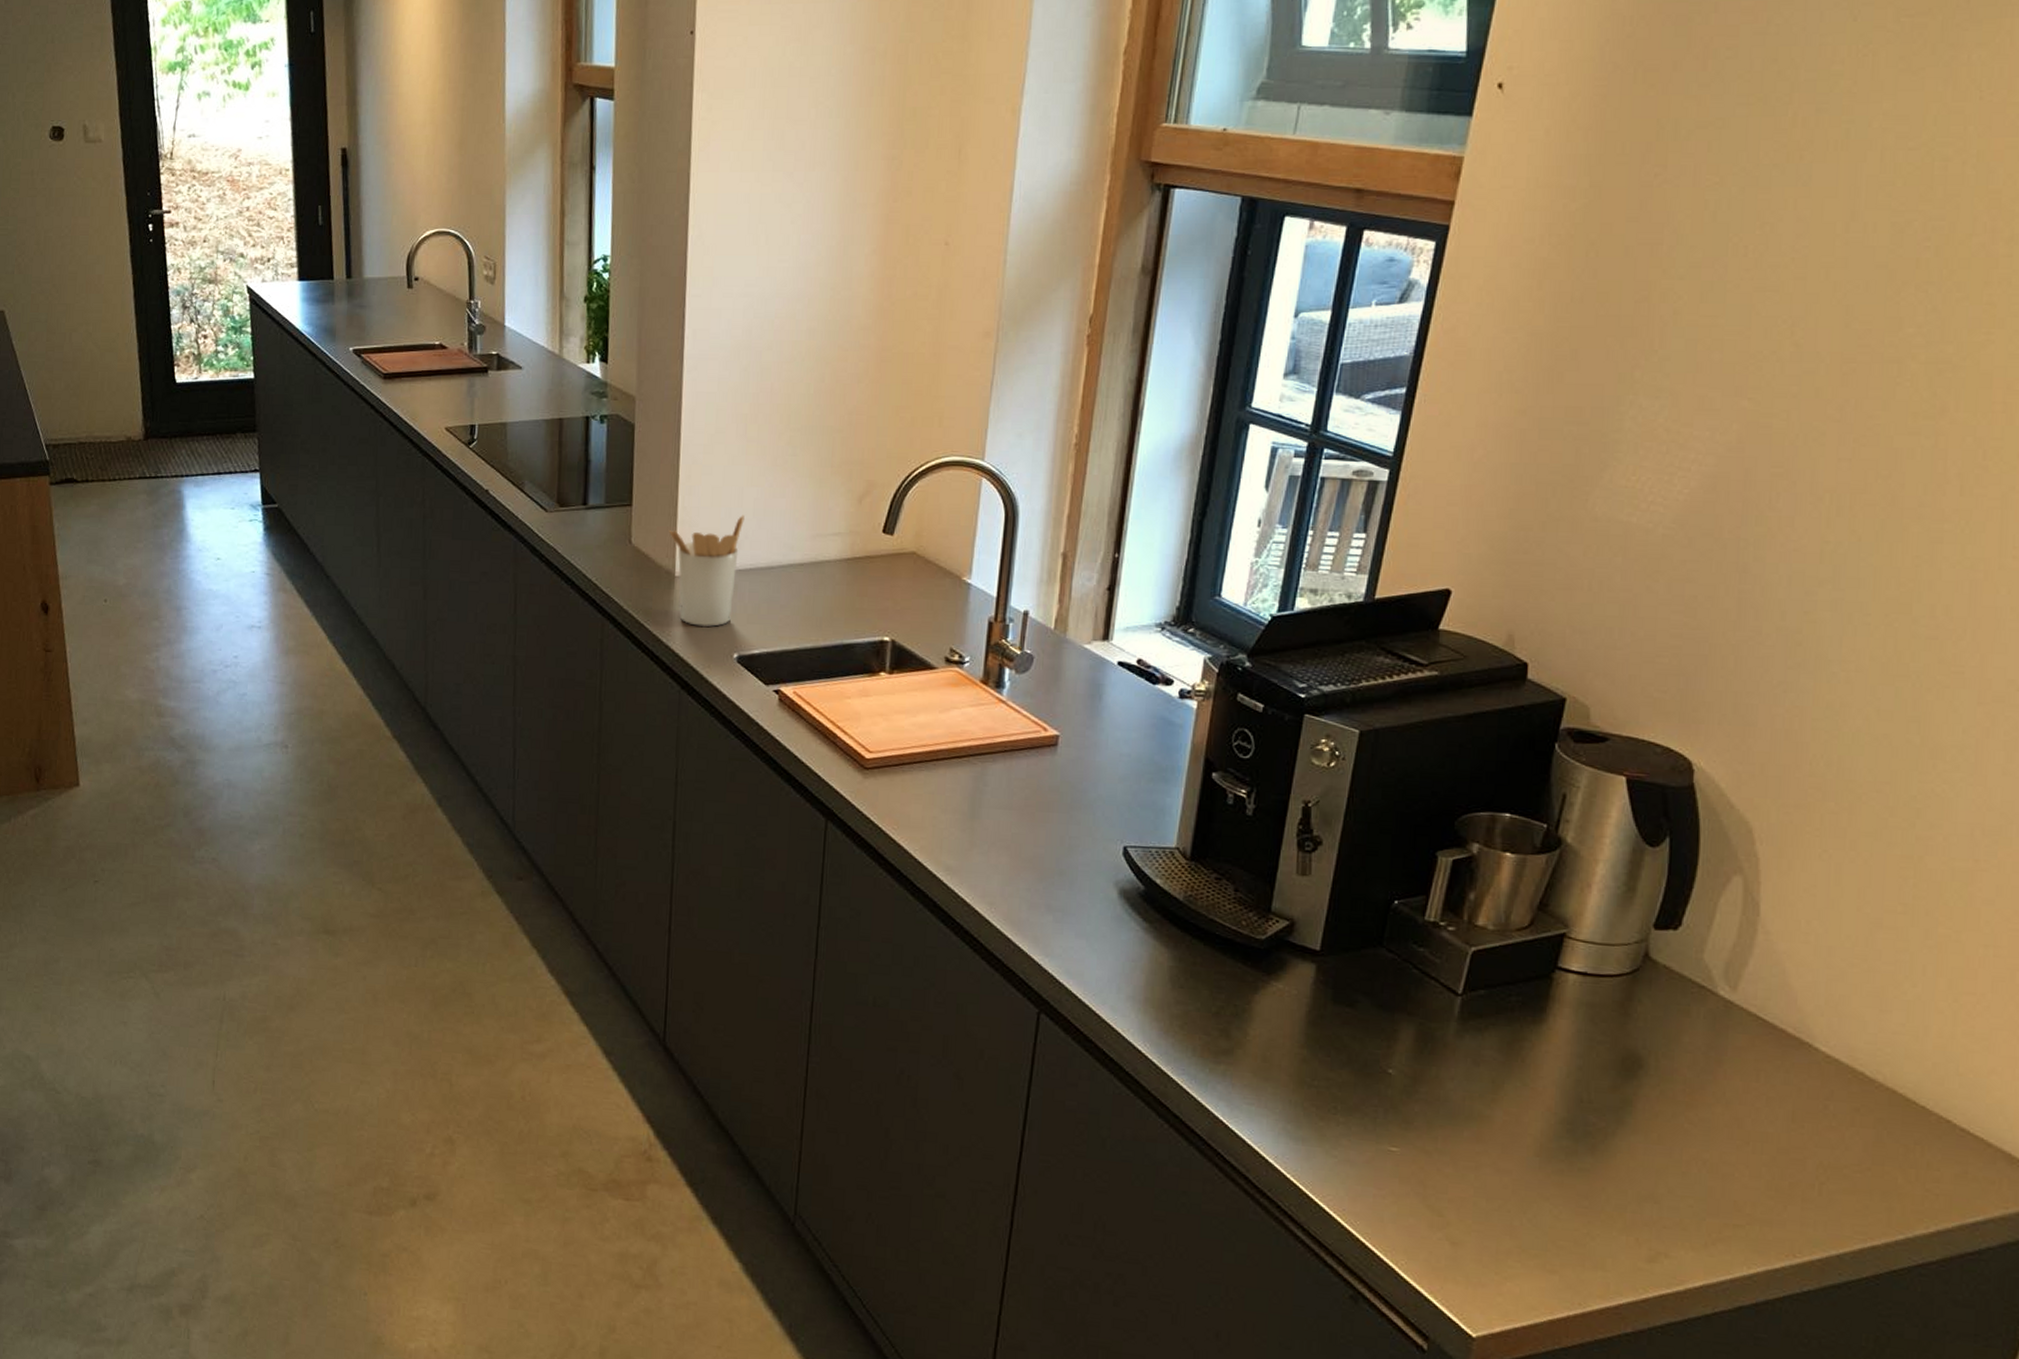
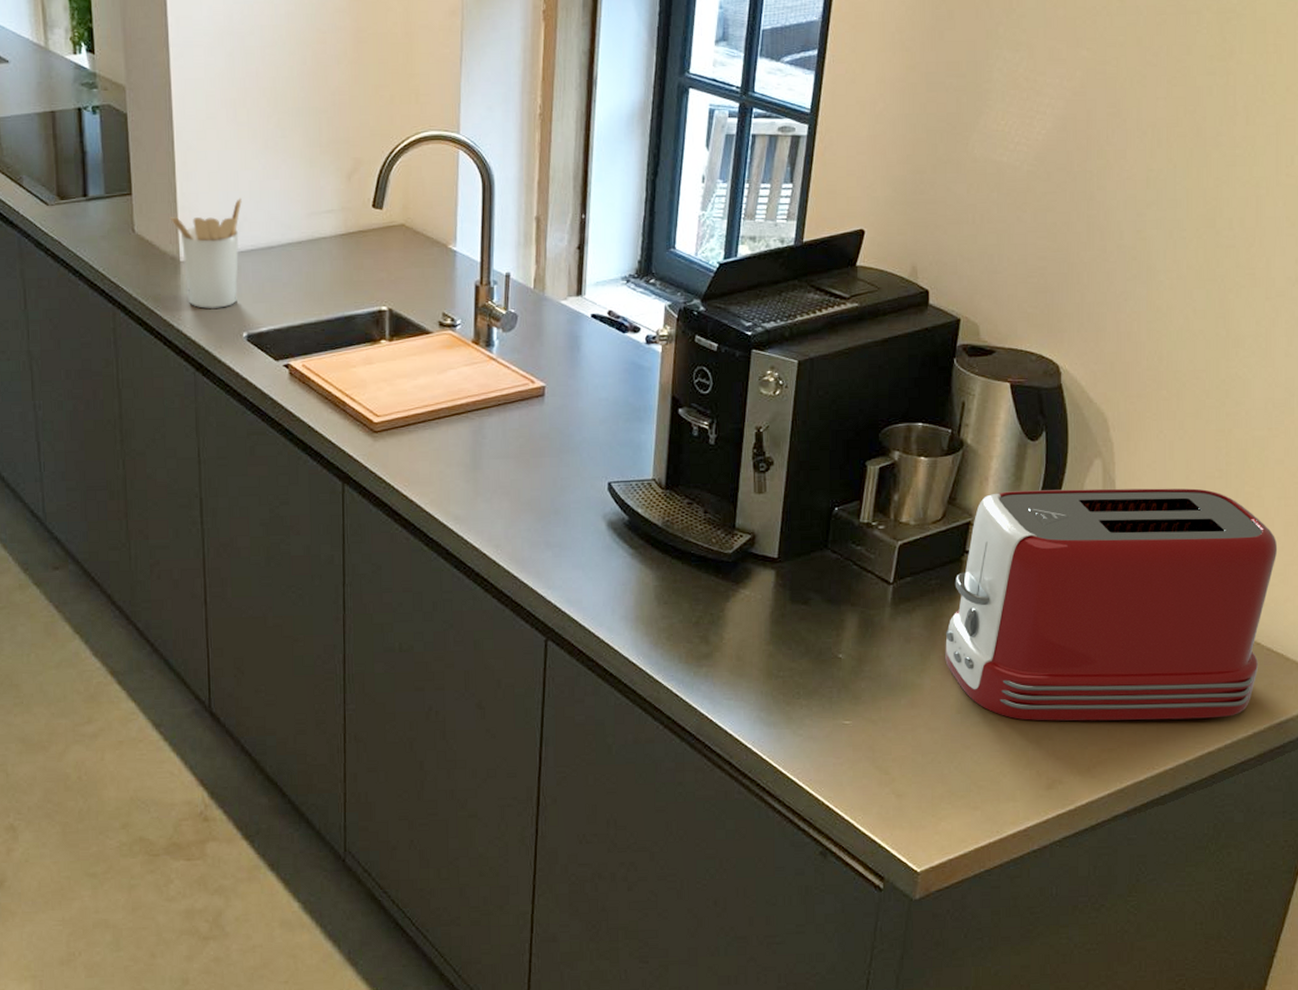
toaster: none [1523,902,1982,1207] -> present [945,488,1278,721]

